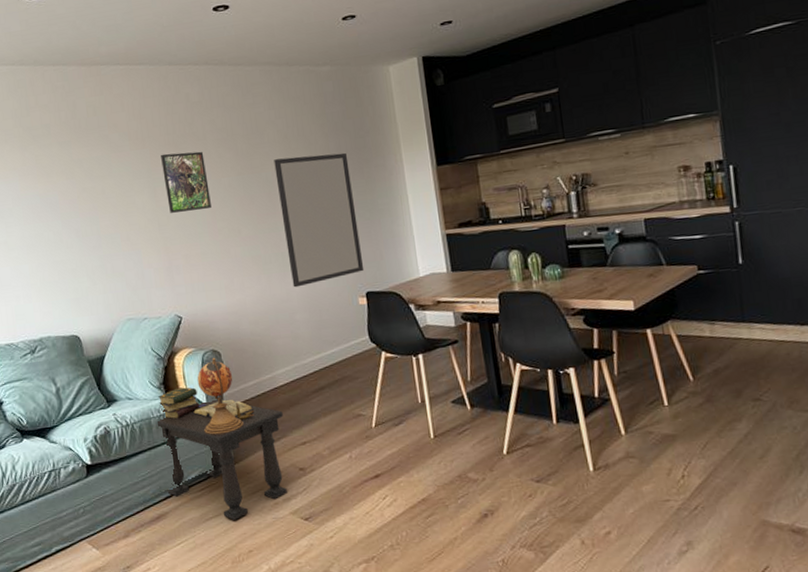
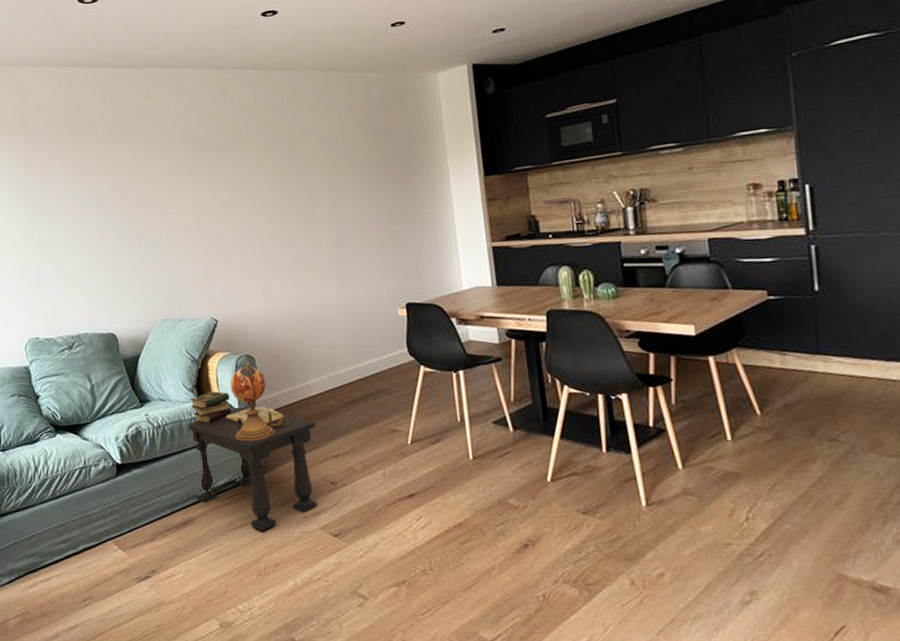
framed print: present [161,151,211,213] -> none [204,154,252,215]
home mirror: present [274,152,365,288] -> none [316,160,405,296]

